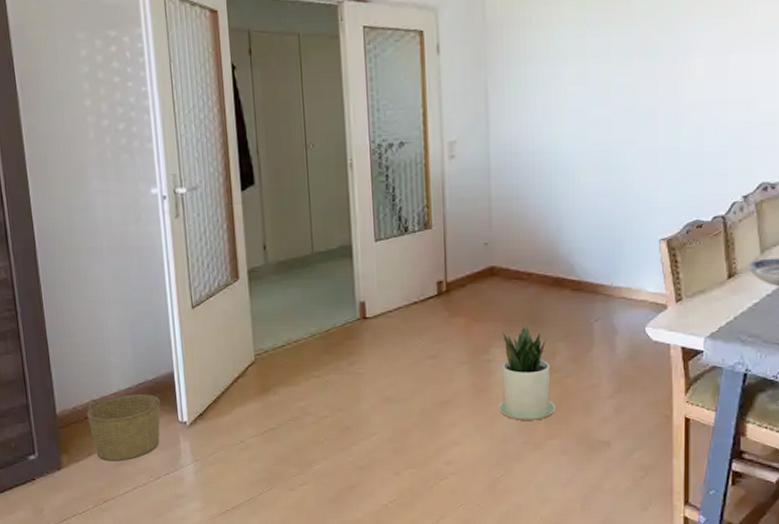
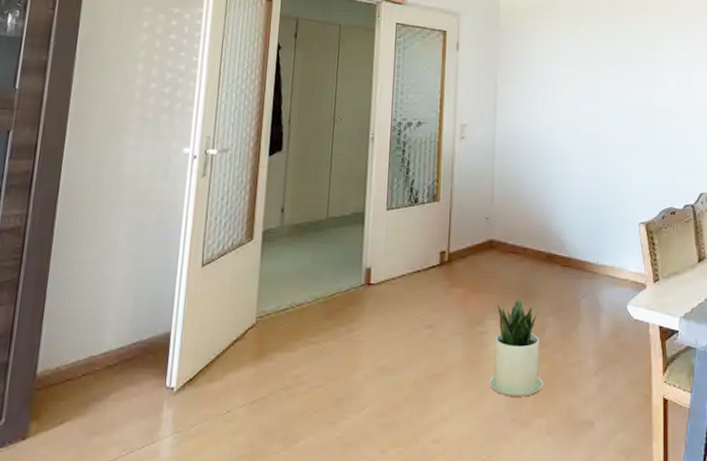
basket: present [87,394,160,462] -> none [69,355,151,431]

